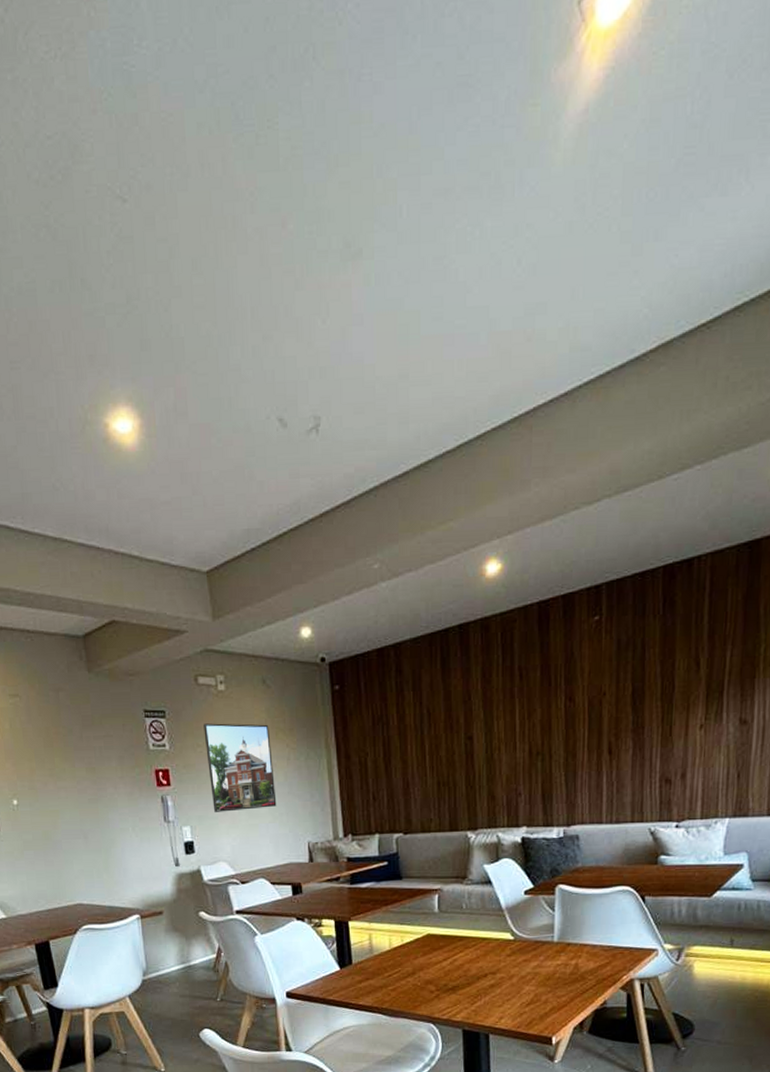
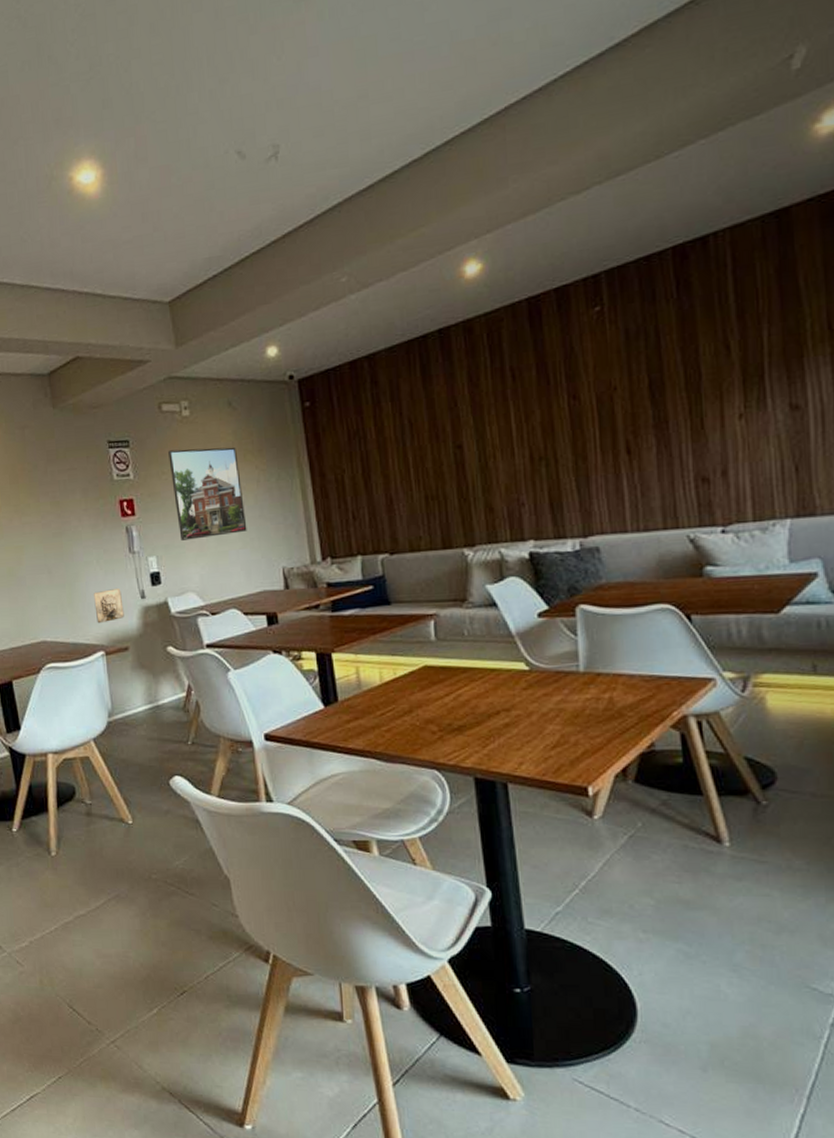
wall relief: none [129,856,159,889] -> present [94,589,124,624]

